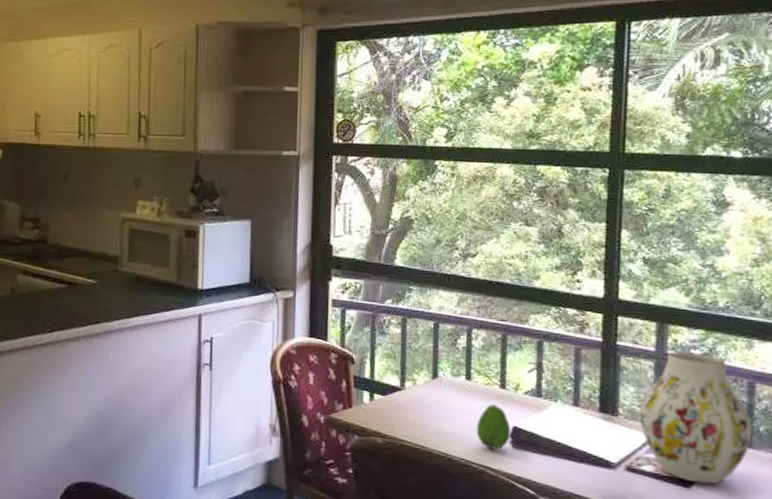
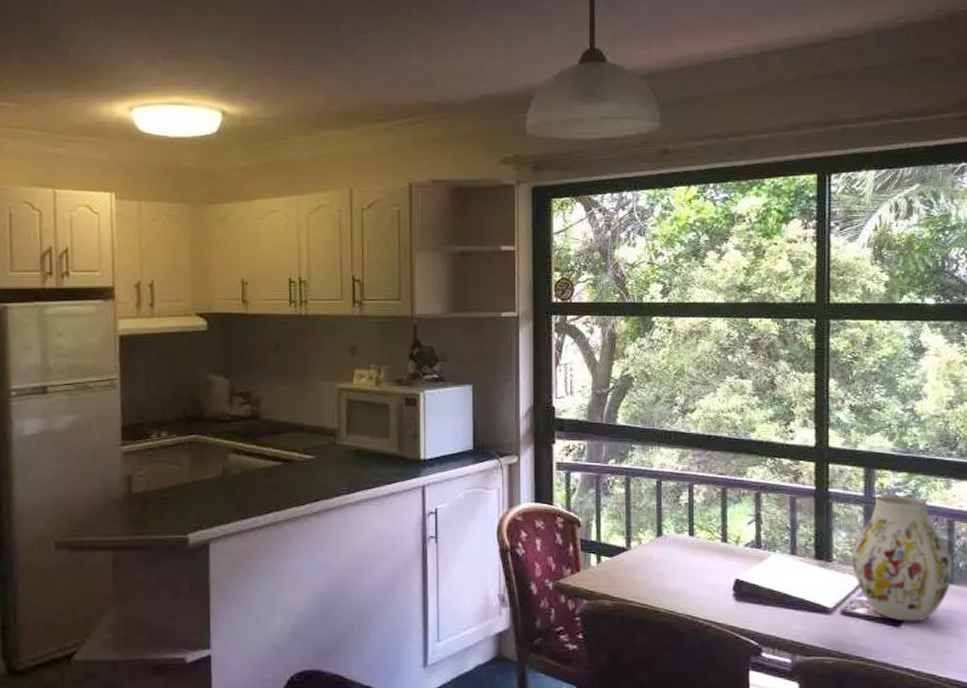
fruit: present [476,404,512,450] -> none [700,559,734,604]

